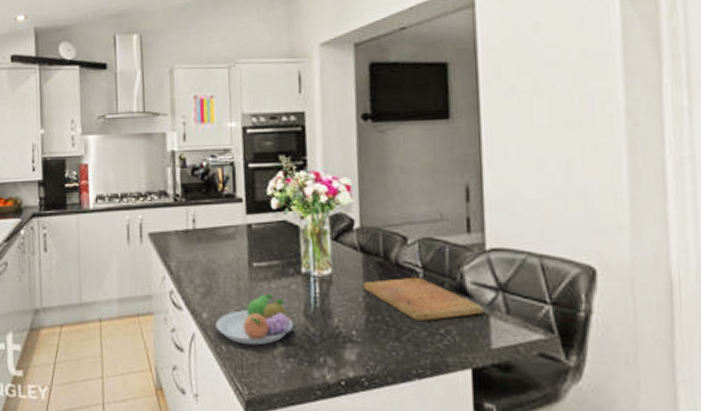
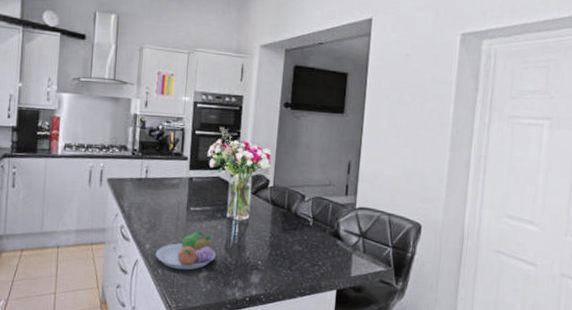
cutting board: present [363,276,484,321] -> none [270,224,349,256]

